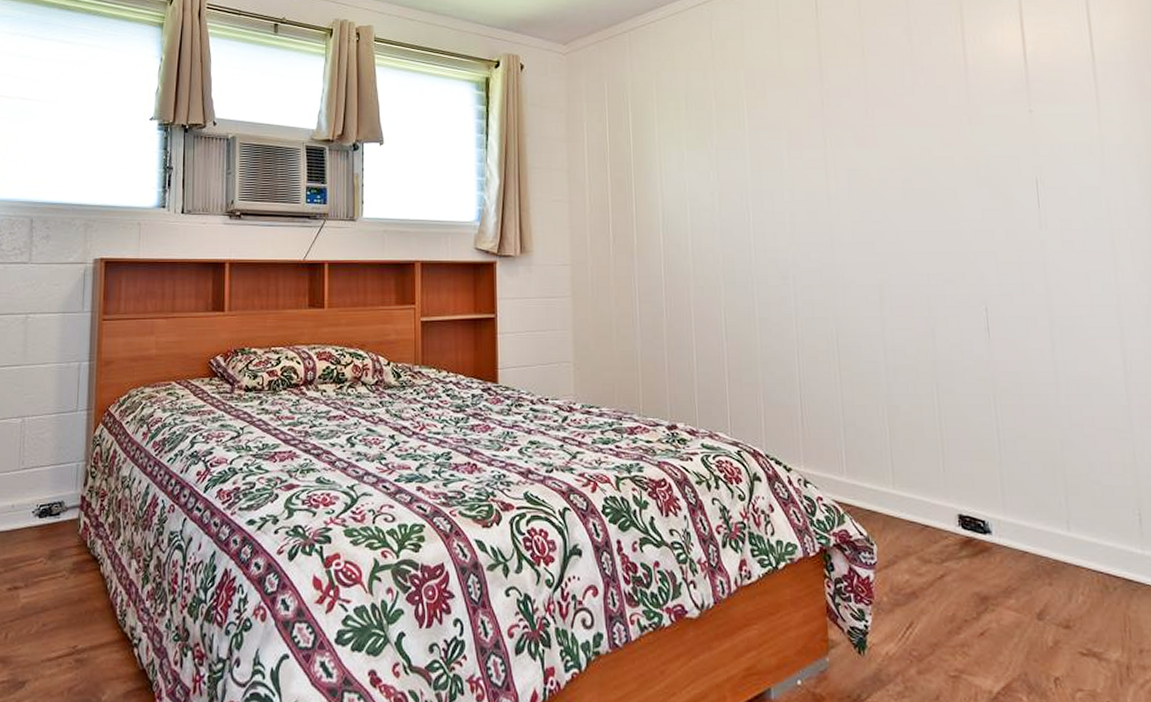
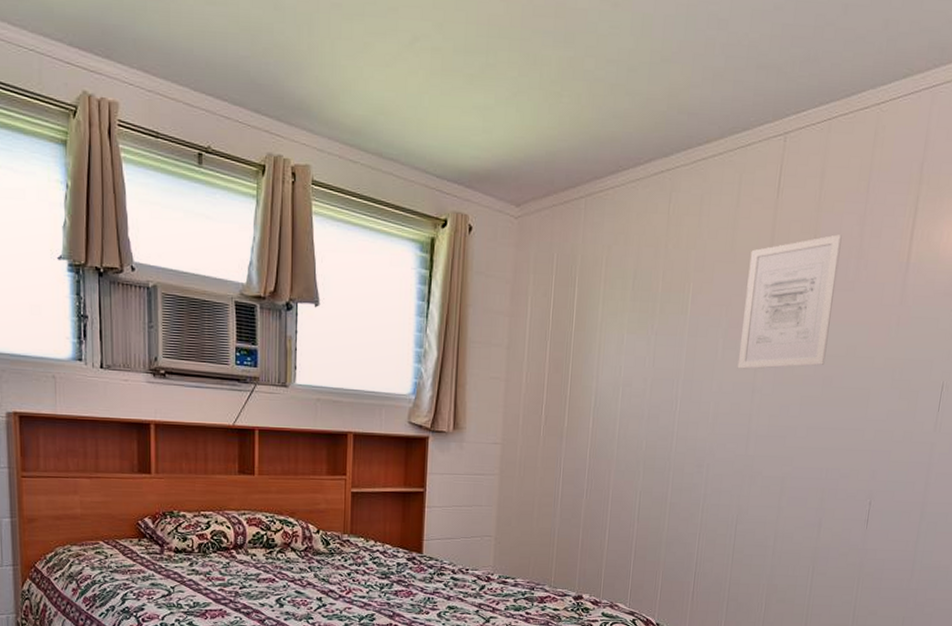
wall art: none [800,45,900,177] -> present [737,234,842,369]

